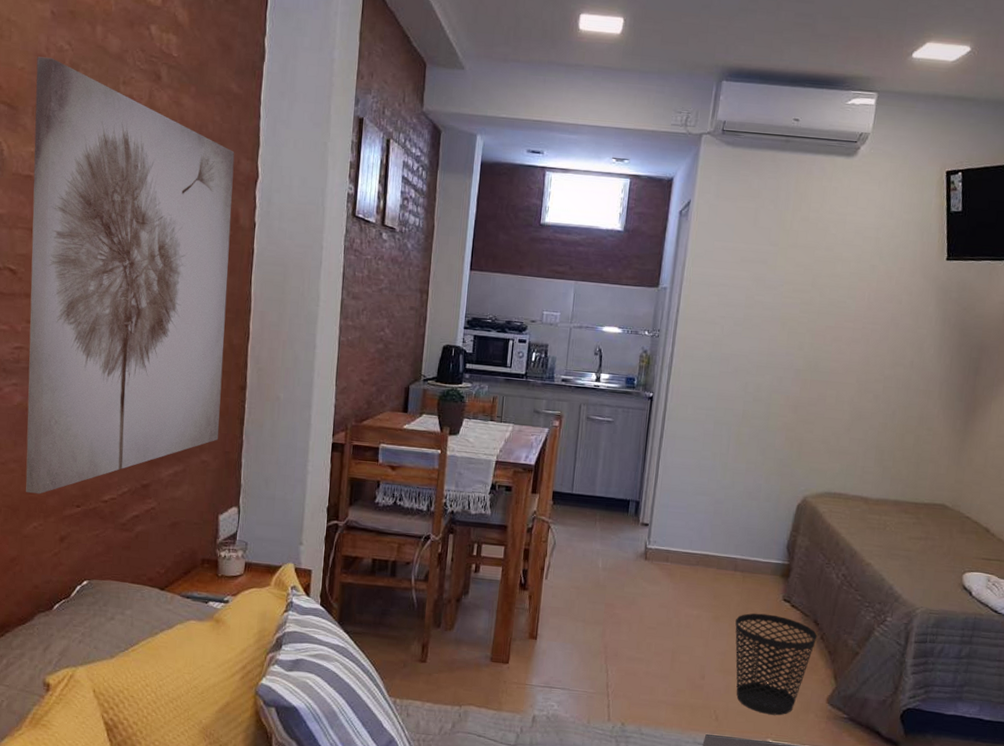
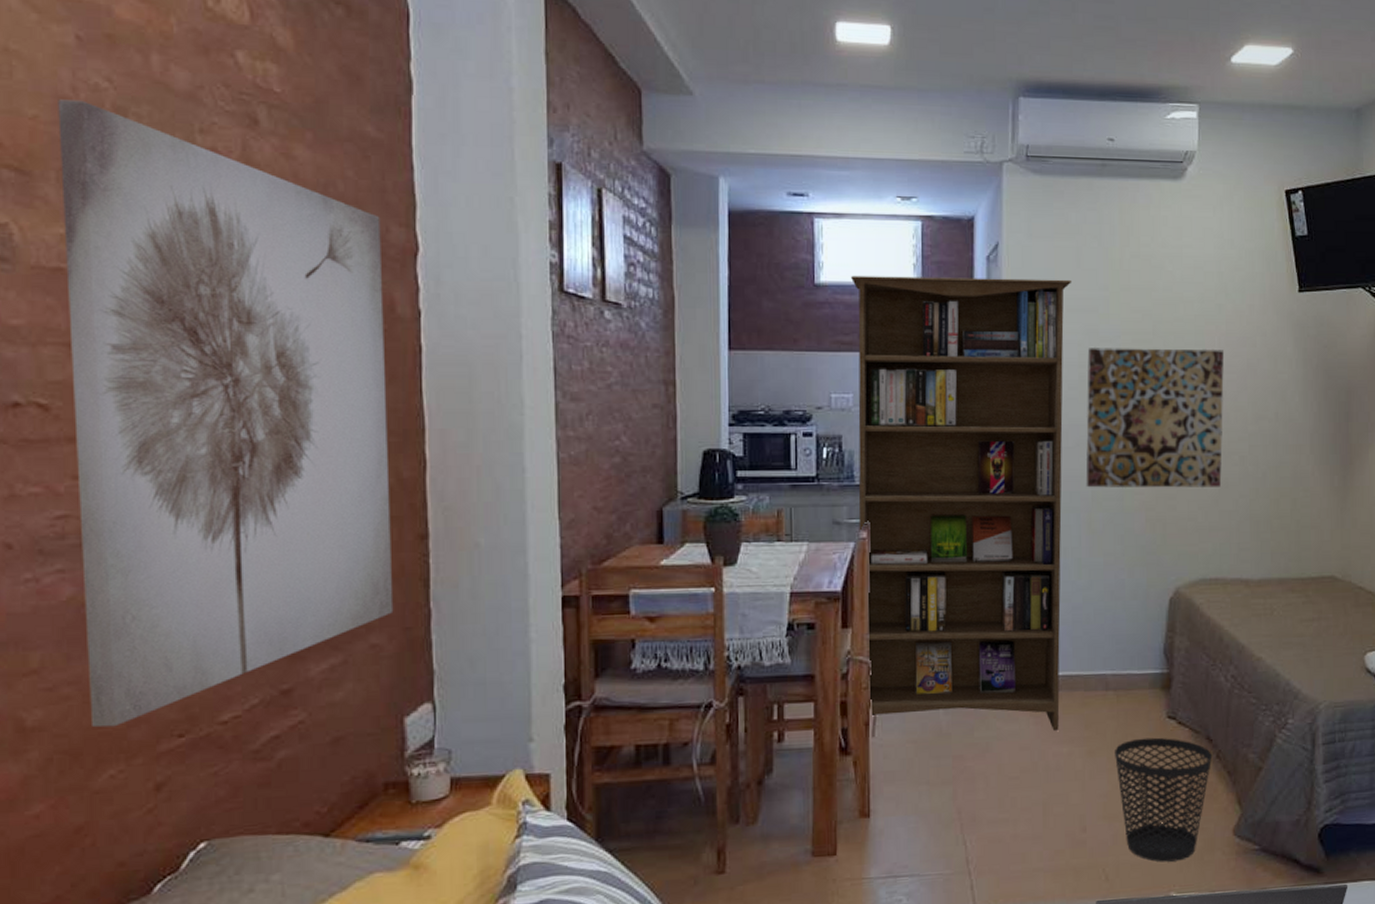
bookcase: none [547,219,749,597] -> present [851,276,1072,731]
wall art: none [738,292,872,419] -> present [1086,348,1224,488]

